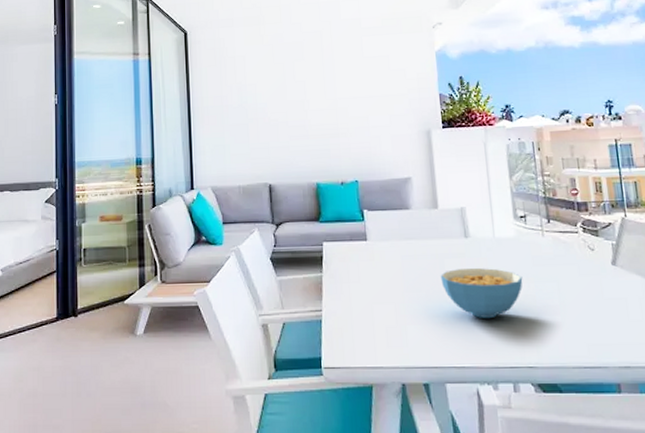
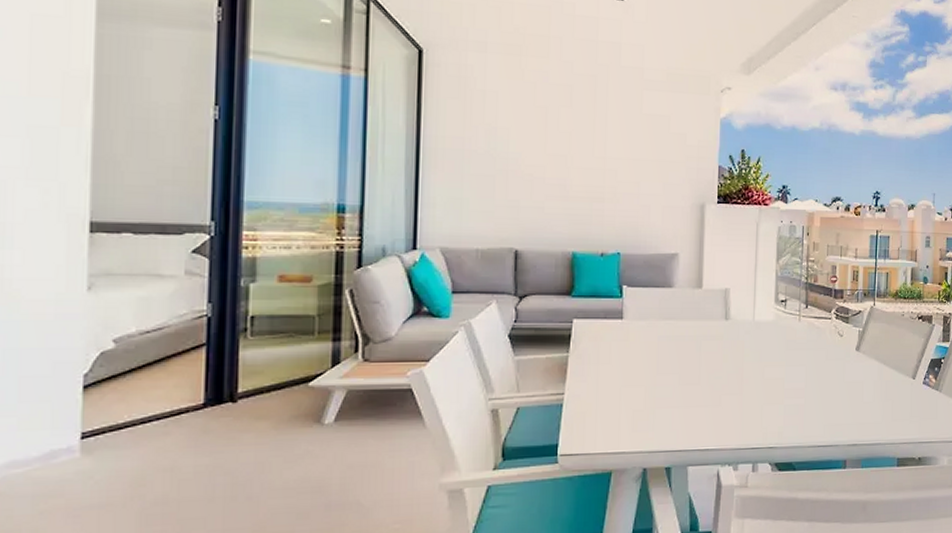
cereal bowl: present [440,268,523,318] -> none [695,351,775,401]

